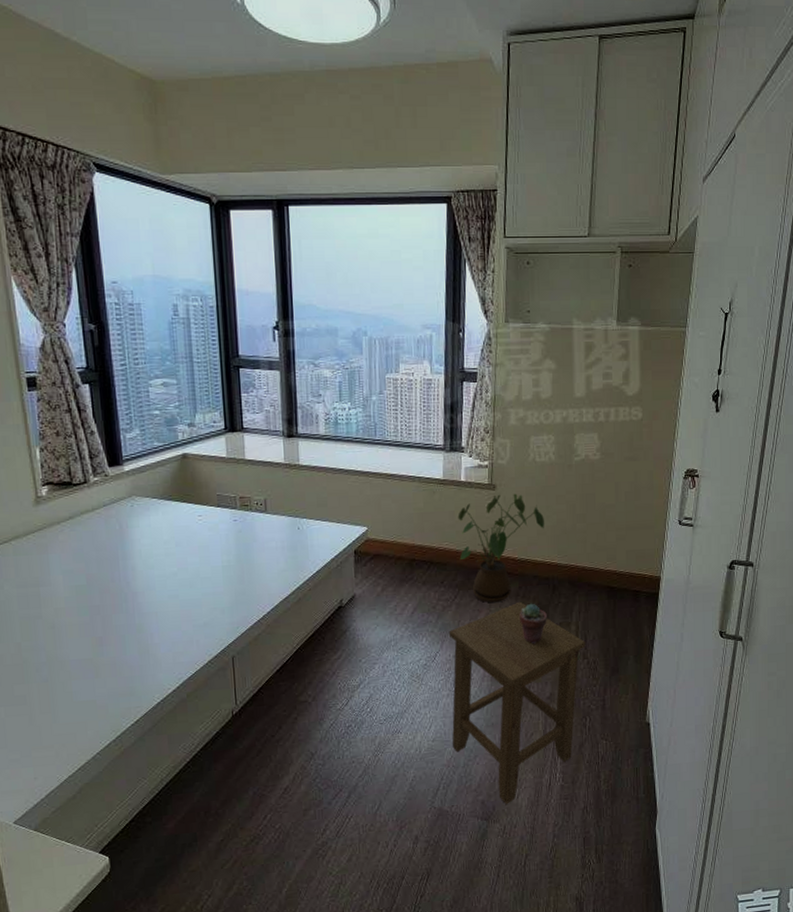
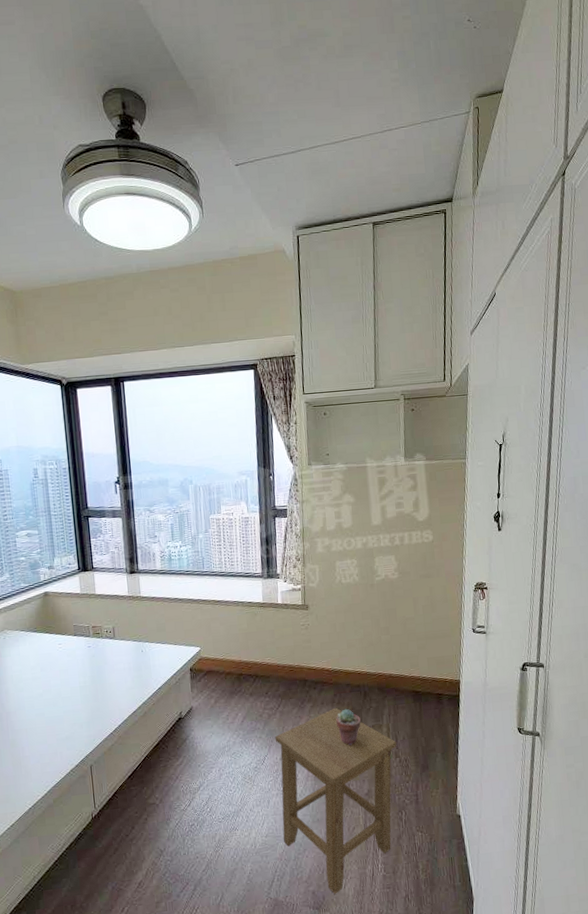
house plant: present [457,493,545,603] -> none [277,612,354,710]

